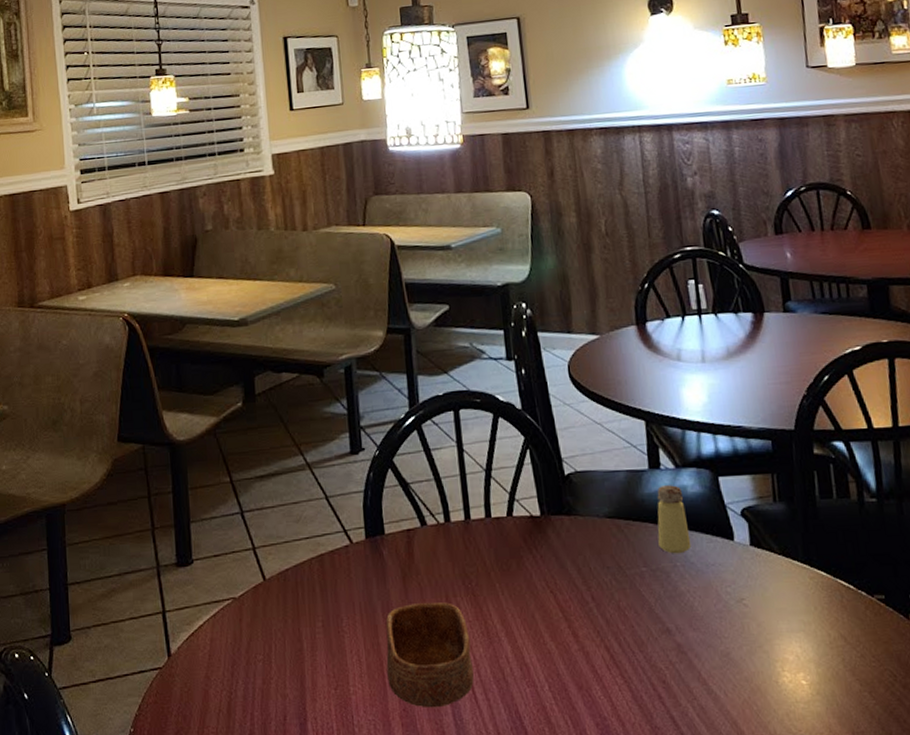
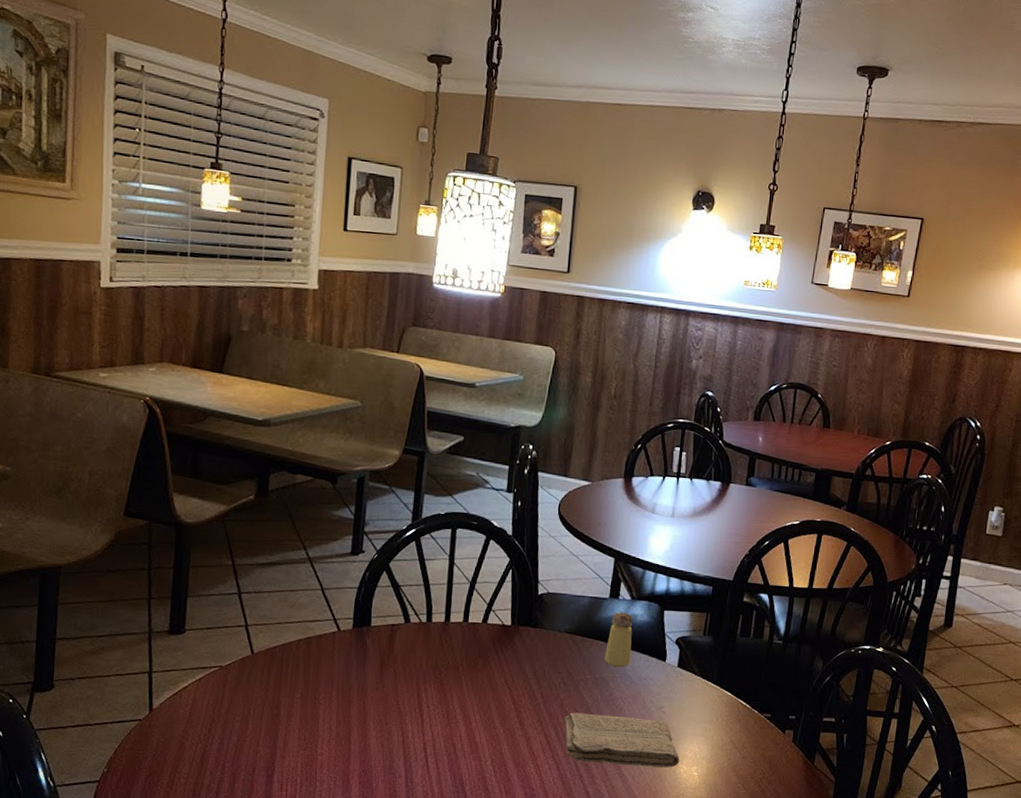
bowl: present [385,602,474,708] -> none [353,685,432,772]
washcloth: none [624,615,780,679] -> present [564,712,680,768]

